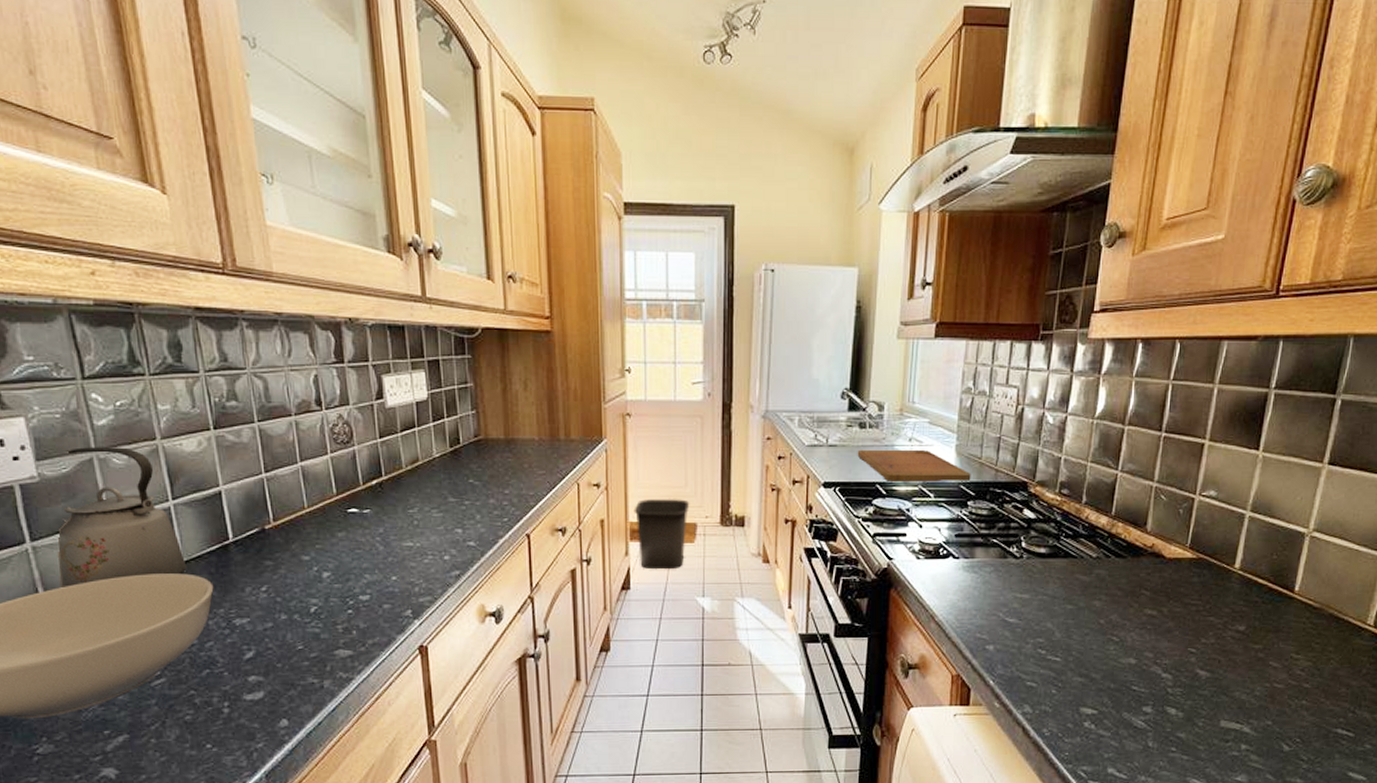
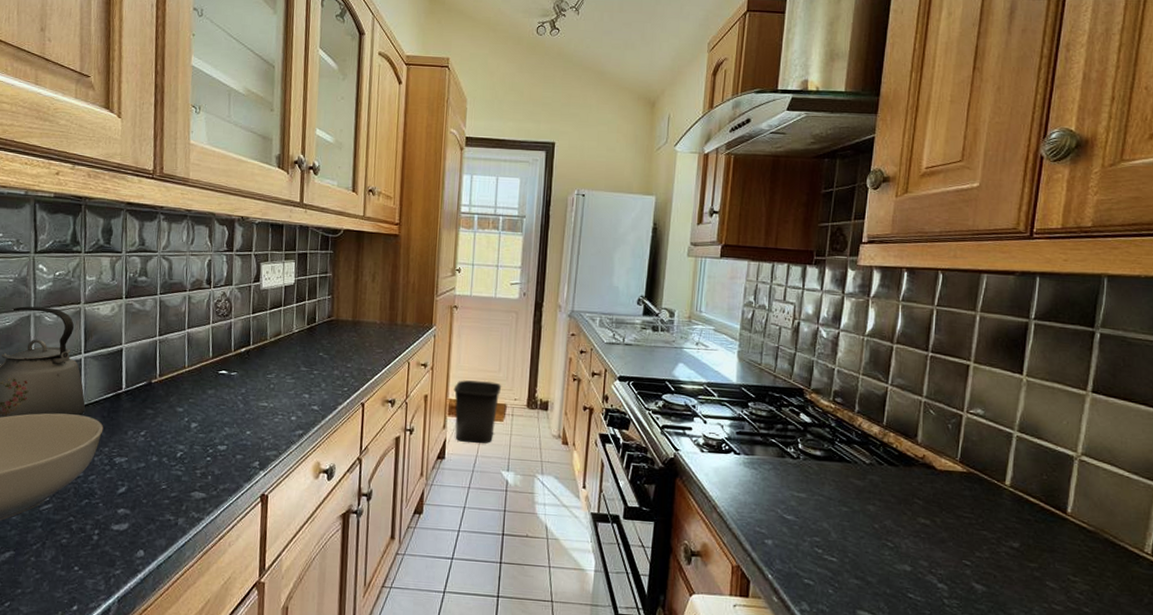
cutting board: present [857,449,971,481] -> none [649,349,752,384]

